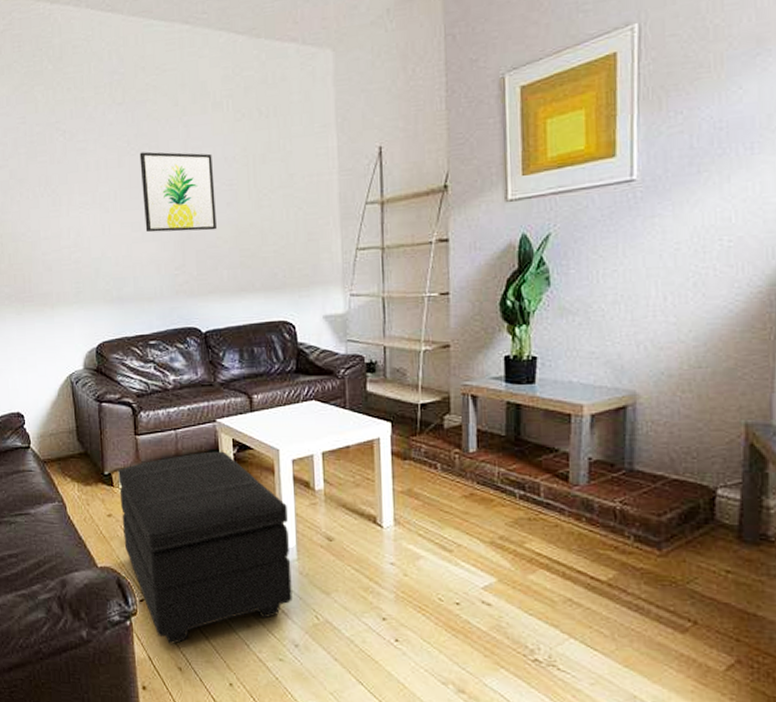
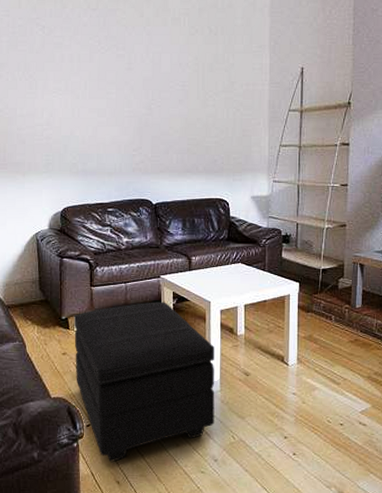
wall art: present [139,151,216,233] -> none [108,52,170,121]

